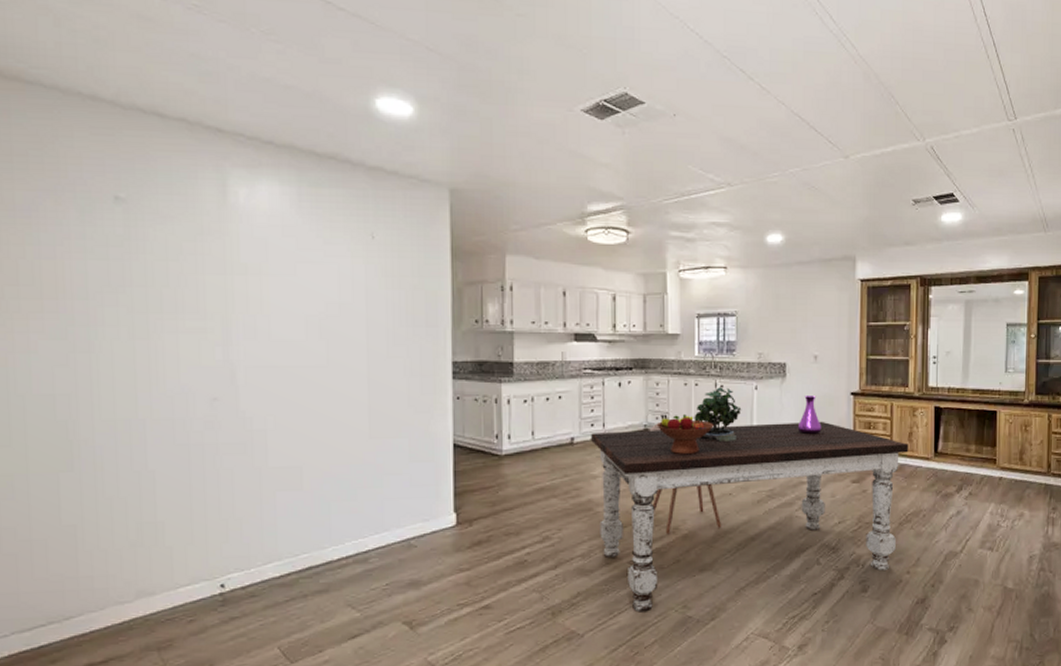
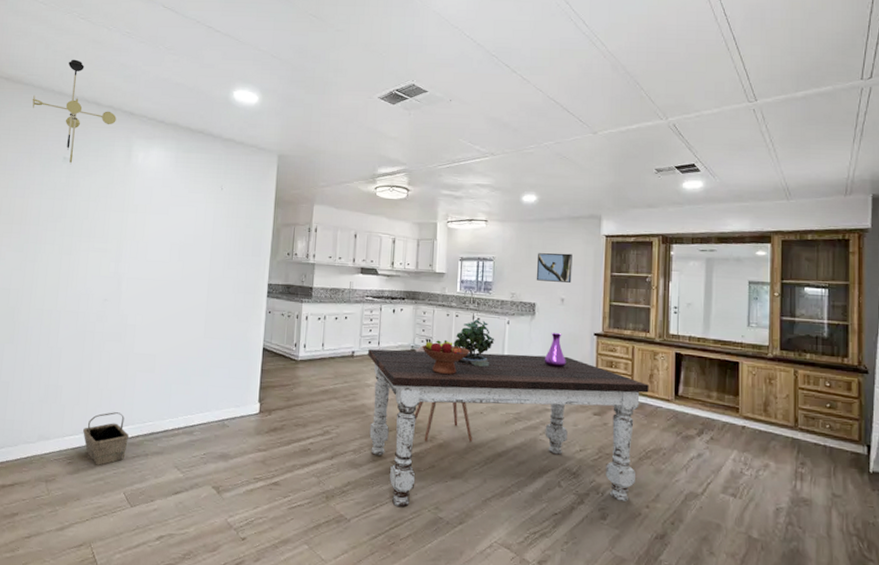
ceiling light fixture: none [44,44,195,208] -> present [32,59,116,165]
basket: none [206,547,277,618] -> present [83,412,130,465]
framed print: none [785,302,825,337] -> present [536,253,573,283]

